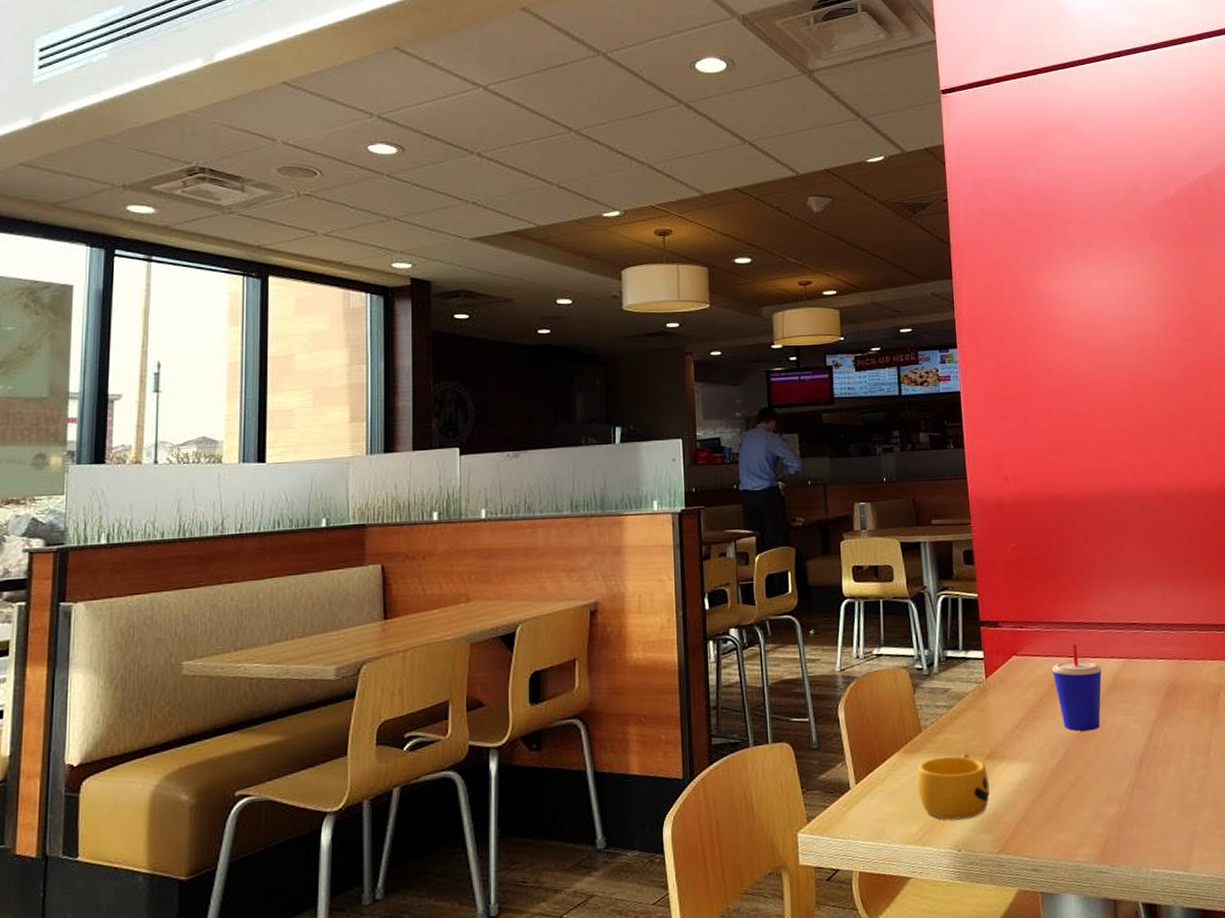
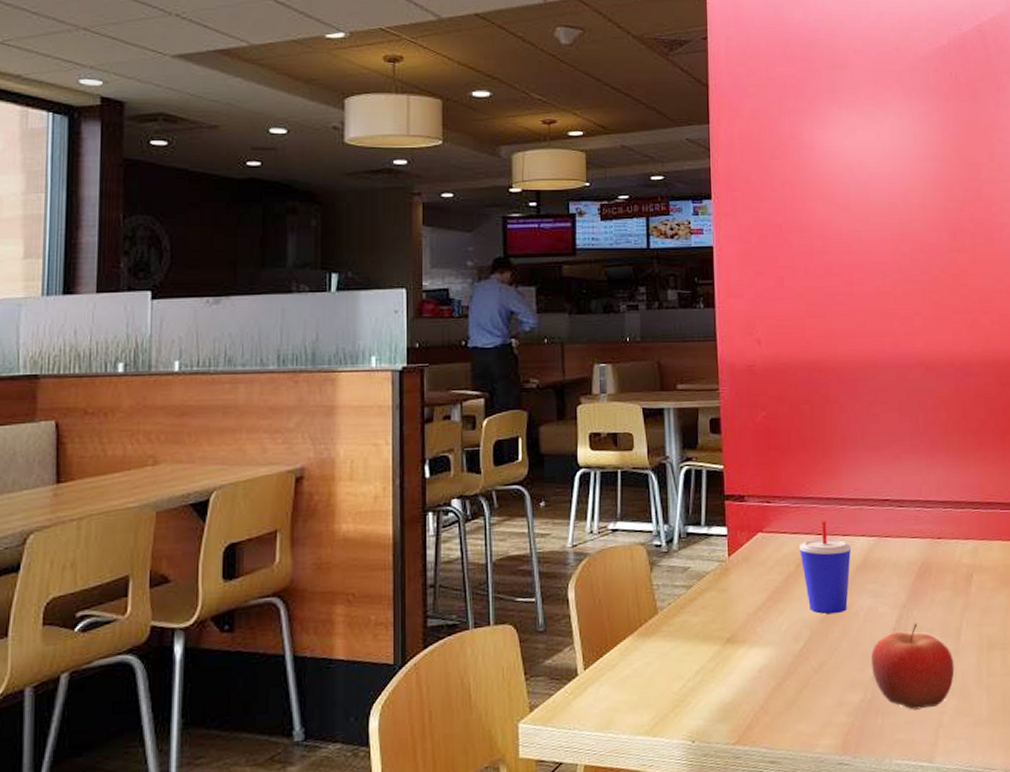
cup: present [917,753,990,820] -> none [651,637,728,709]
fruit: none [1124,740,1206,822] -> present [870,624,955,710]

